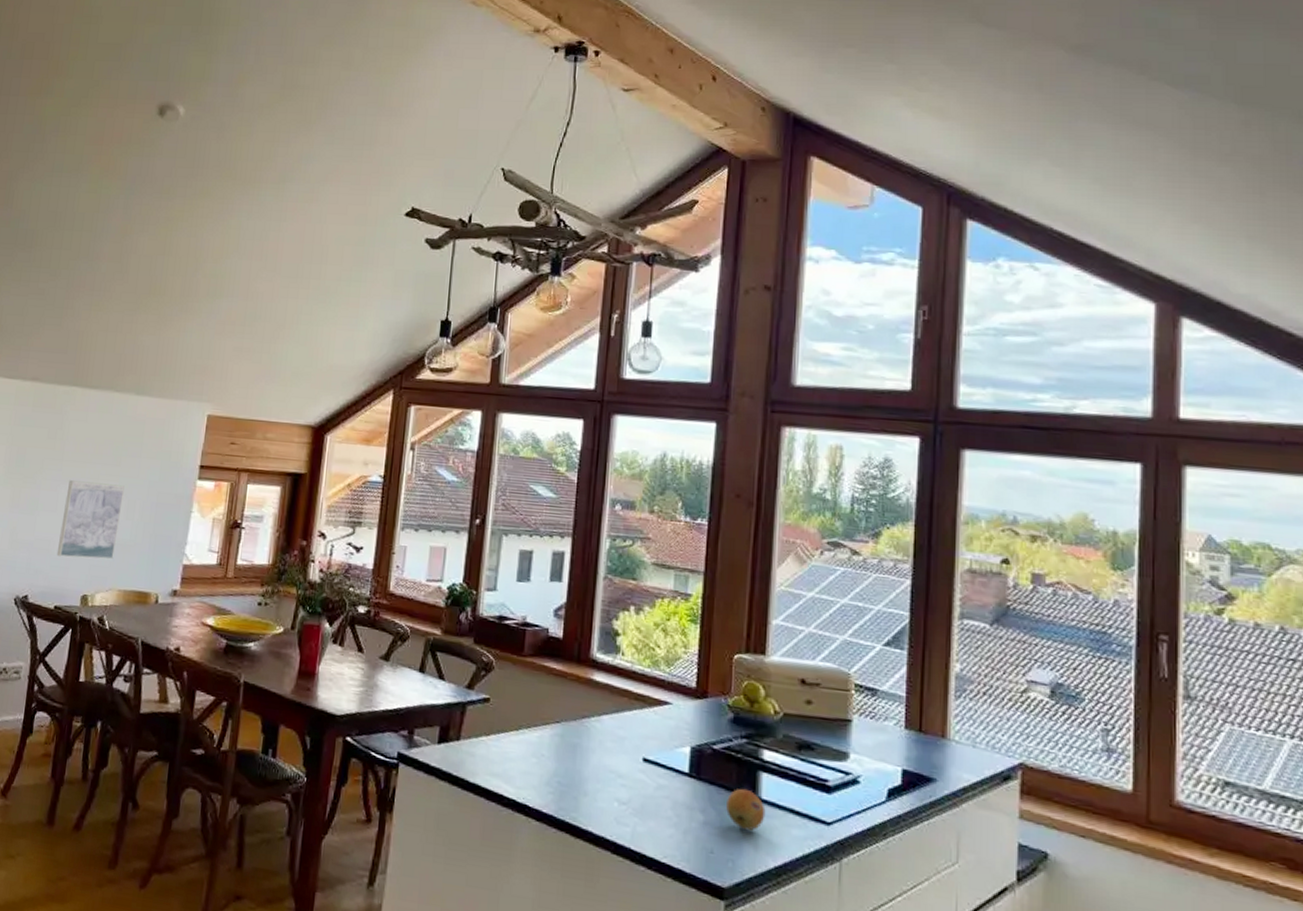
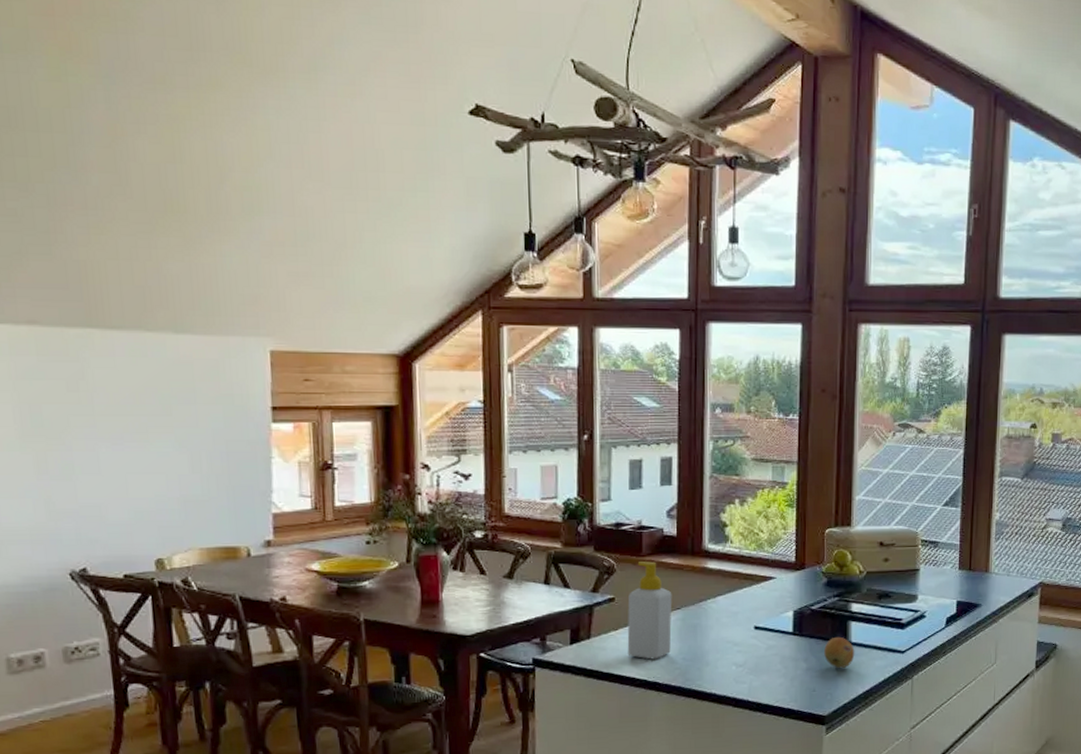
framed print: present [56,480,125,560] -> none [109,437,186,522]
soap bottle: none [497,662,552,778] -> present [627,561,672,660]

